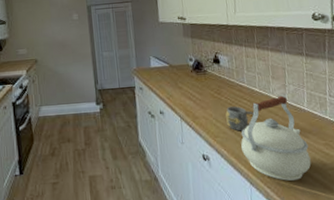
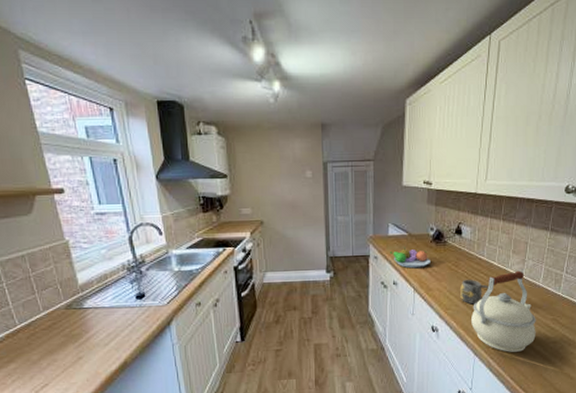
fruit bowl: none [153,78,193,98] -> present [389,247,431,269]

